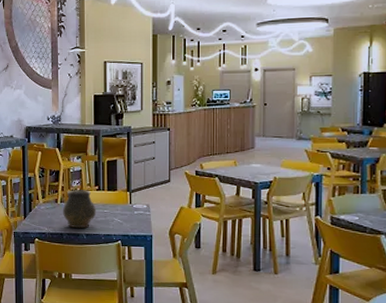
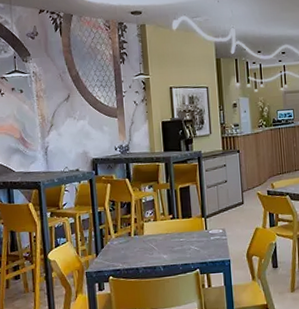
vase: present [62,190,97,229] -> none [136,219,173,261]

